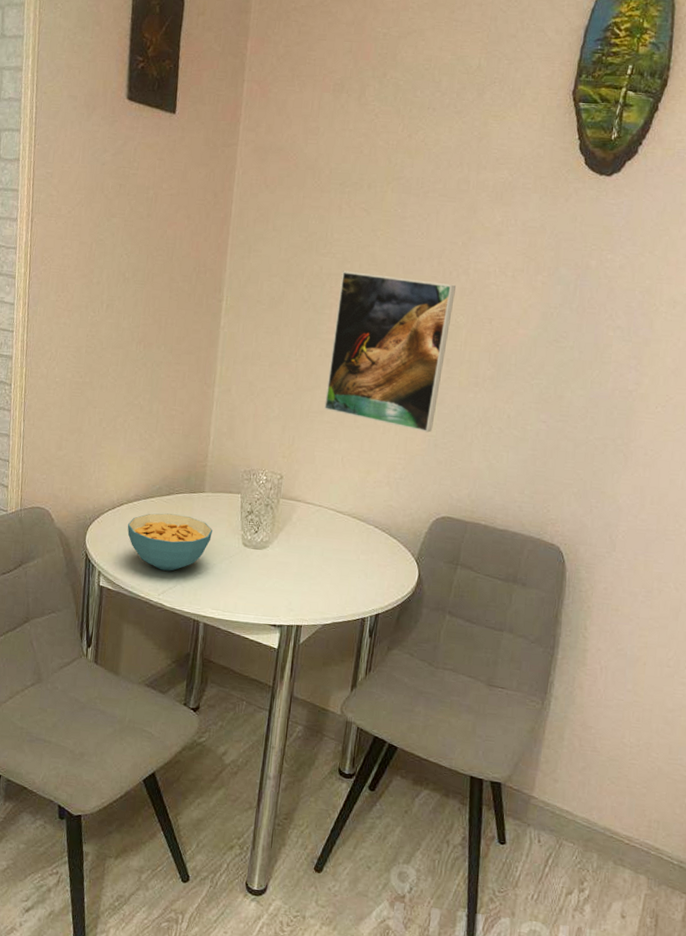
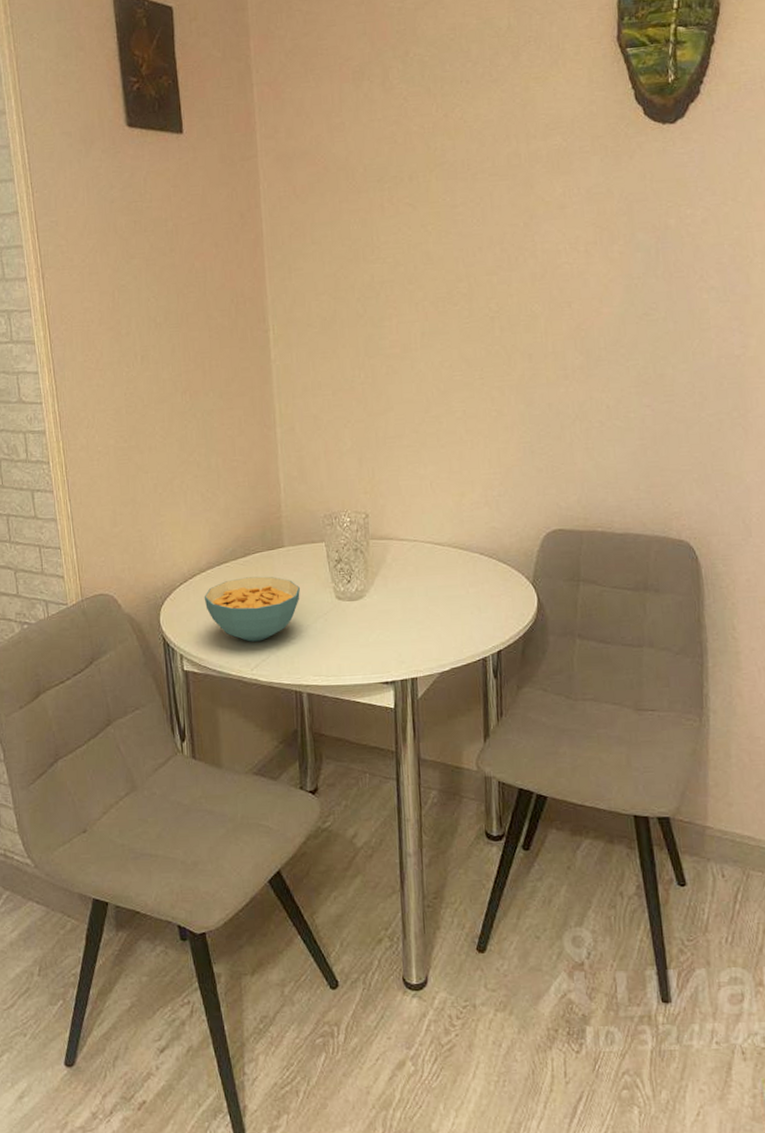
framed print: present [323,271,456,433] -> none [396,270,526,440]

